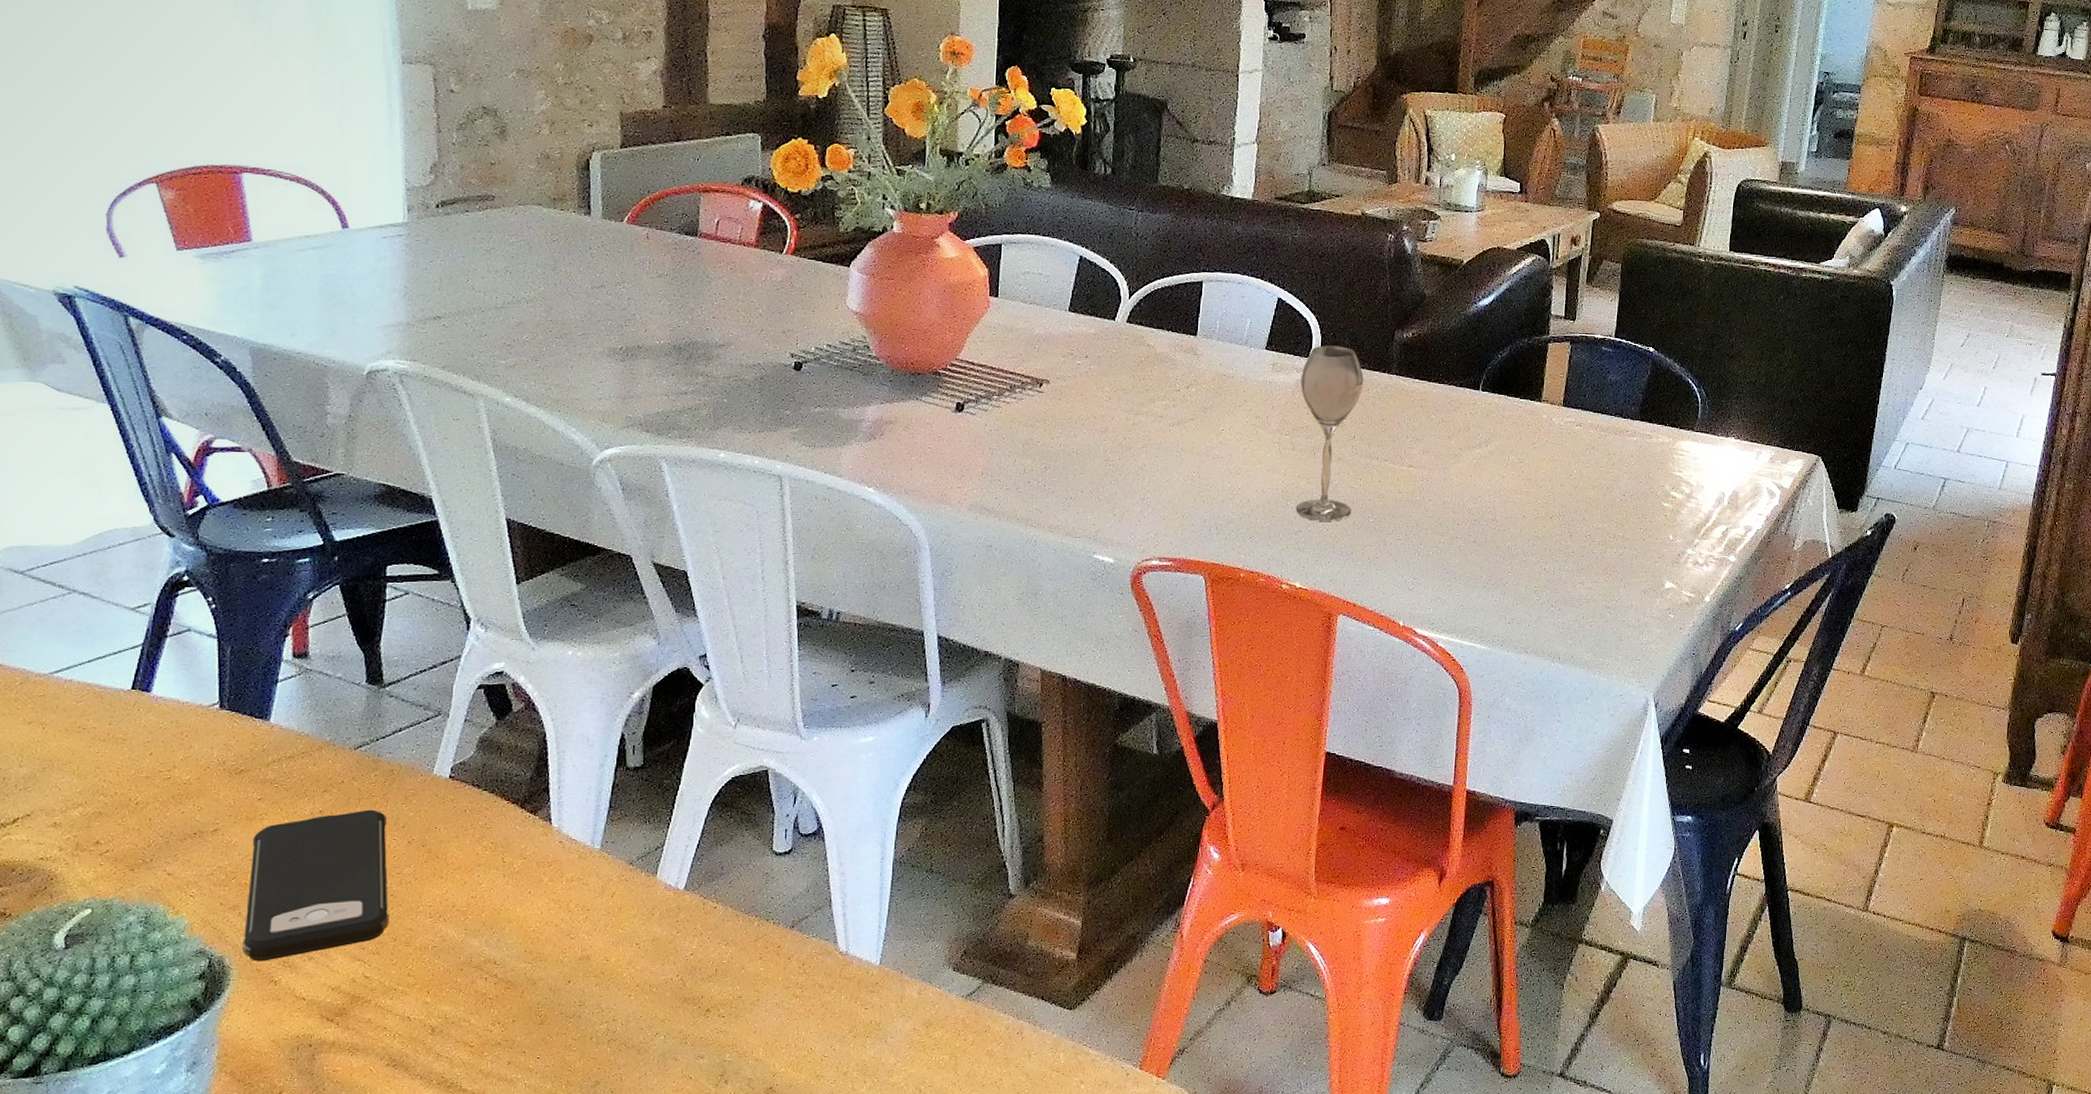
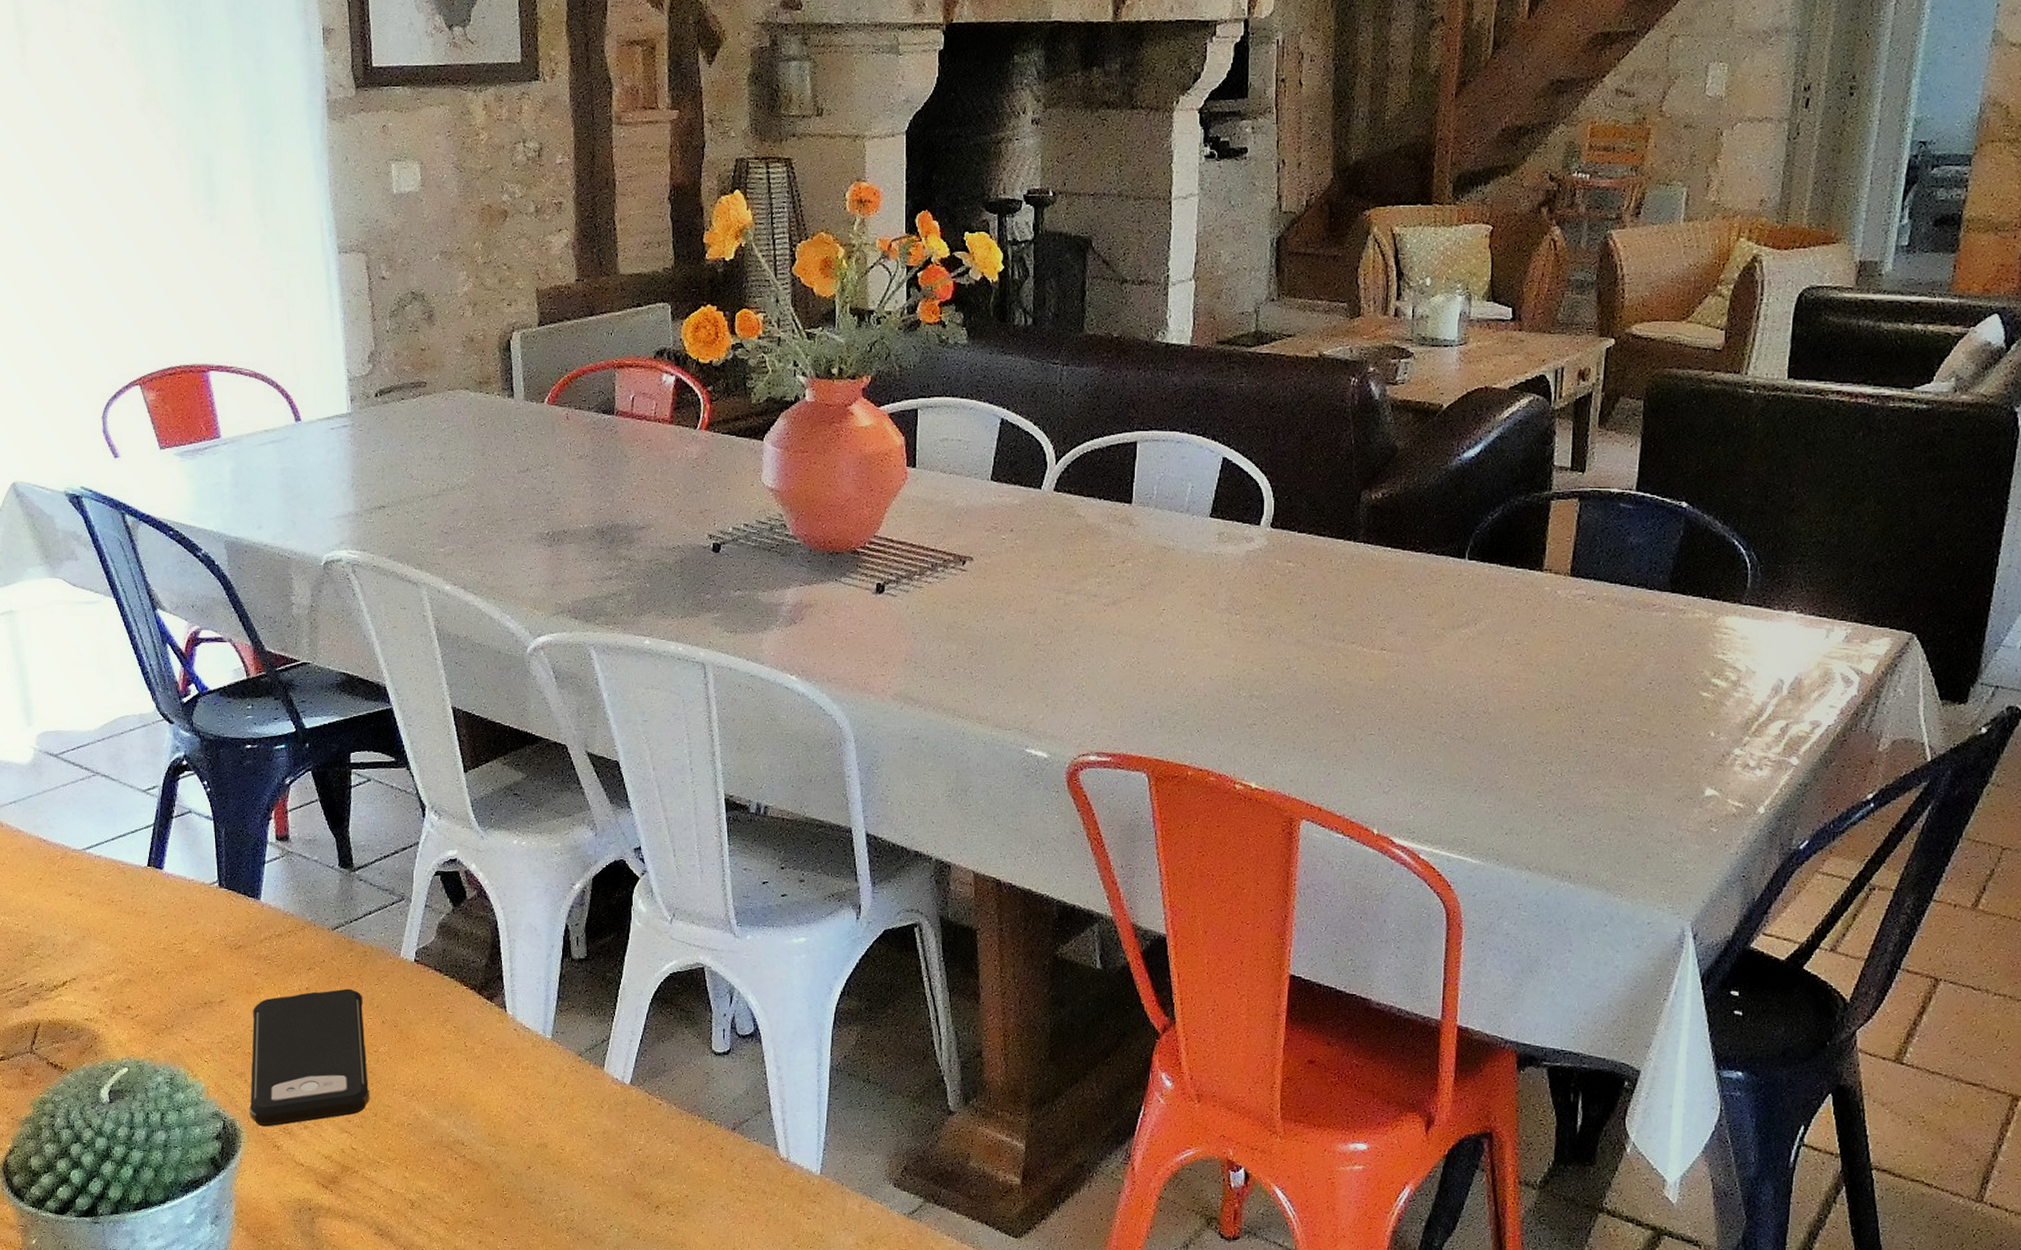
wineglass: present [1295,345,1364,521] -> none [1249,510,1326,713]

